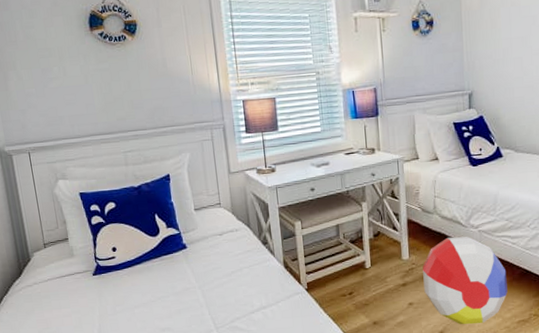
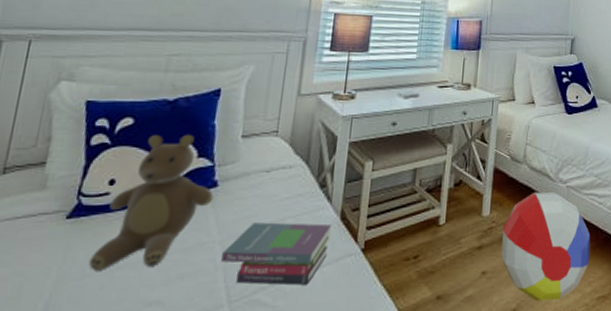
teddy bear: none [116,211,186,309] -> present [89,134,214,271]
books: none [203,271,280,316] -> present [221,222,333,285]

